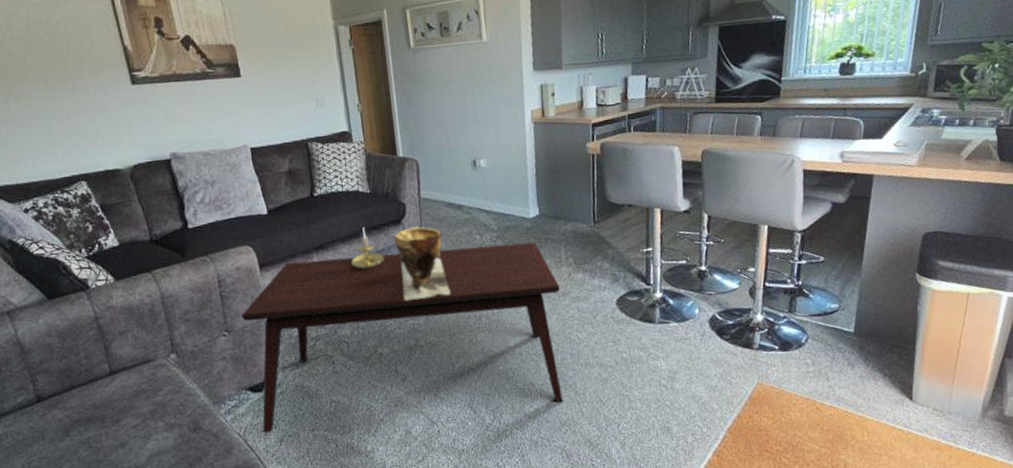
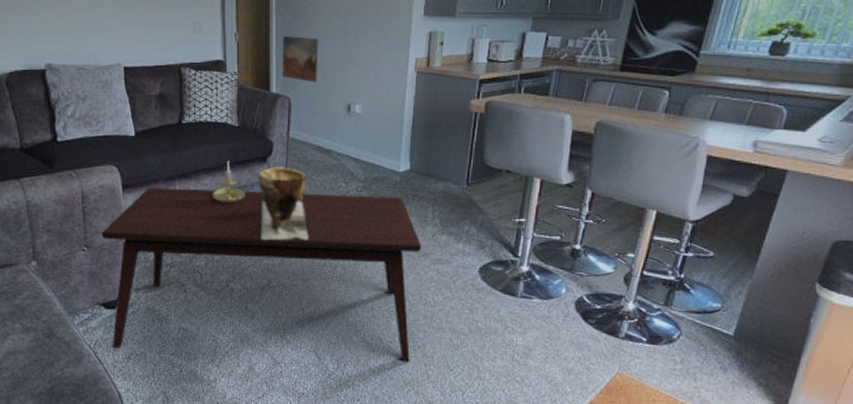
wall art: none [404,101,441,143] -> present [283,36,319,83]

